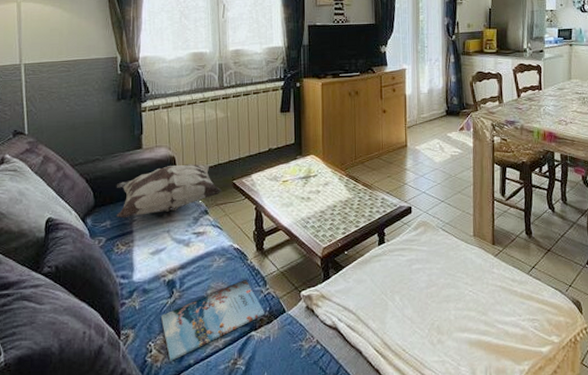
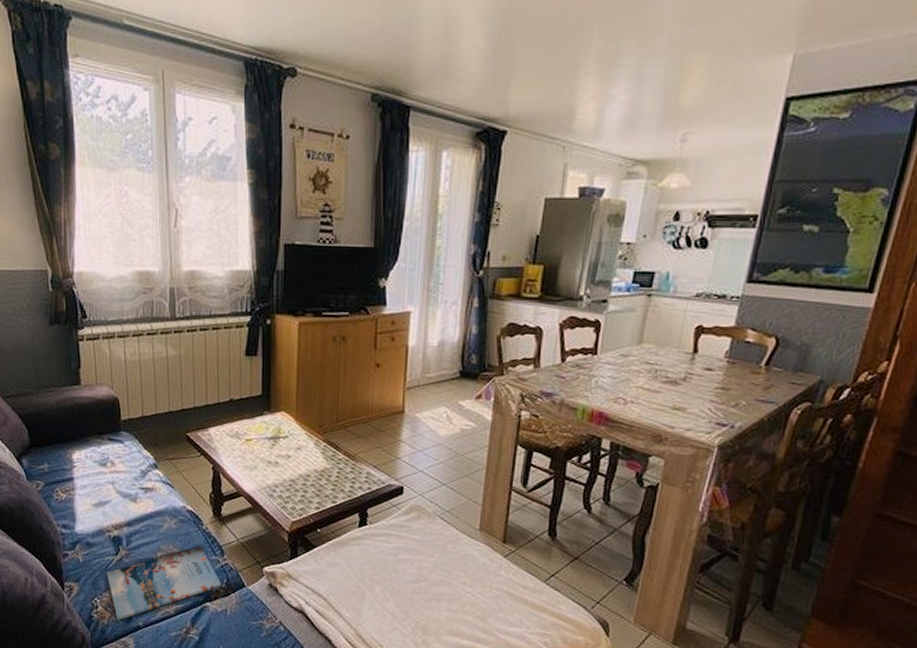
decorative pillow: present [117,164,222,219] -> none [54,408,173,463]

